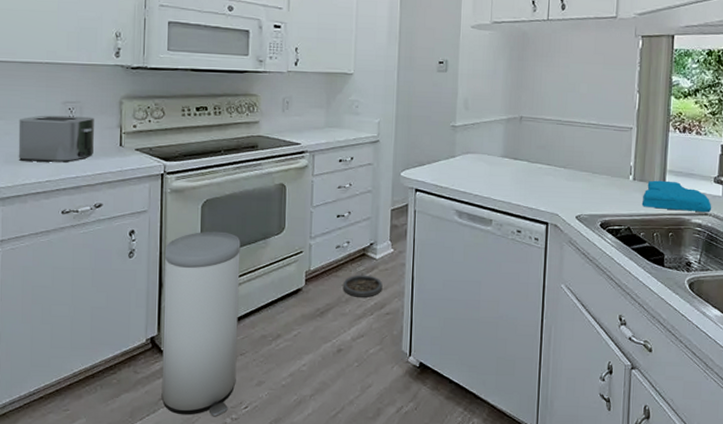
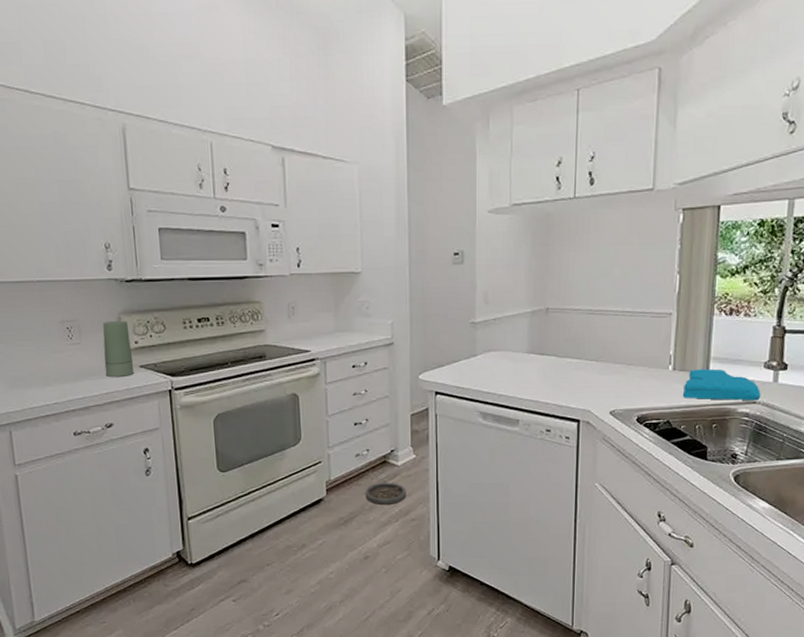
toaster: present [18,115,94,164] -> none [18,335,98,385]
canister: none [101,104,130,159] -> present [103,320,135,378]
pedal bin: present [161,231,241,417] -> none [181,445,265,625]

